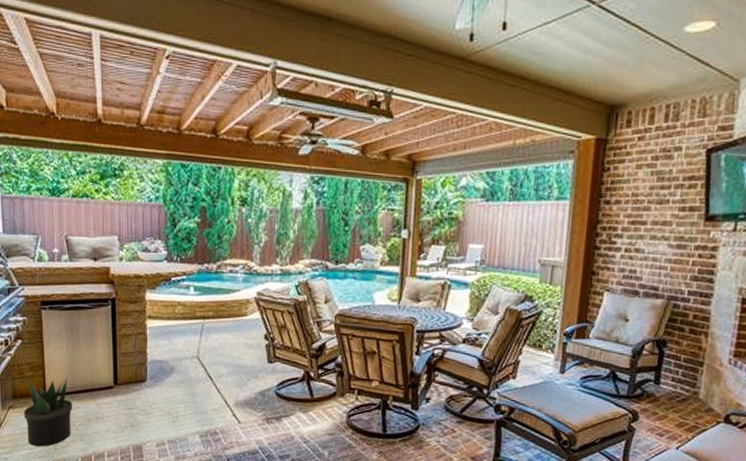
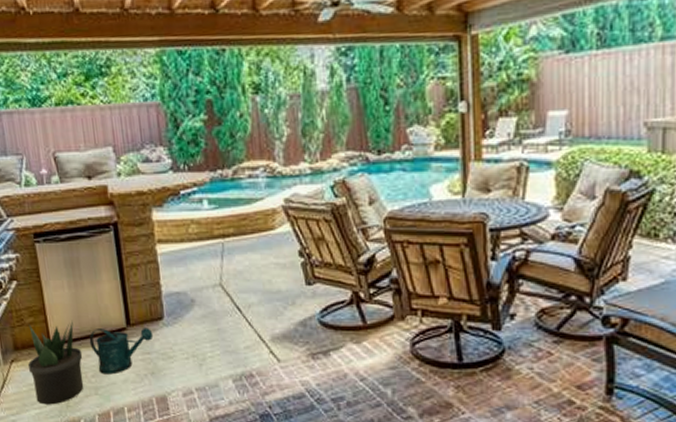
watering can: none [80,385,136,425] -> present [89,328,154,375]

